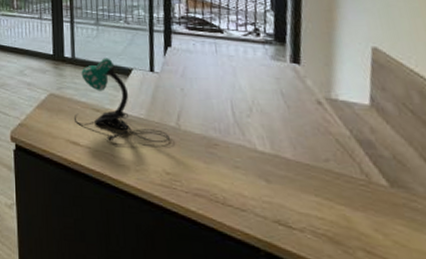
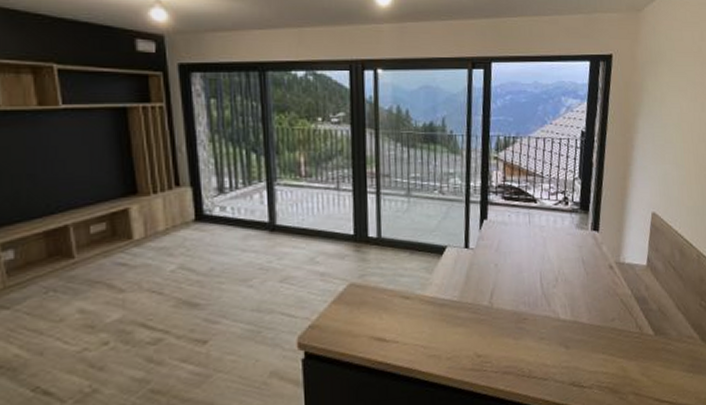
desk lamp: present [73,58,170,144] -> none [379,235,482,332]

